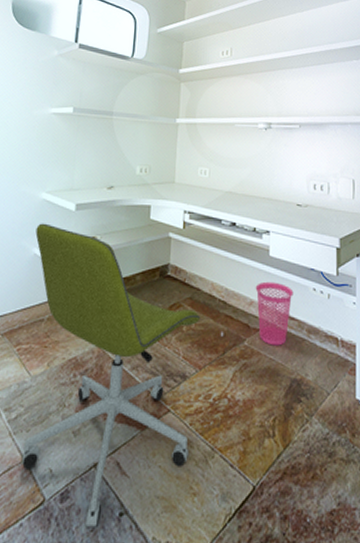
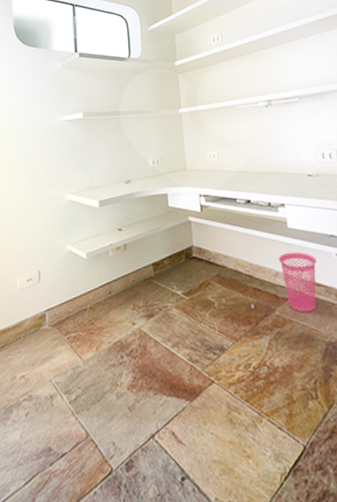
office chair: present [21,223,201,529] -> none [67,222,238,493]

